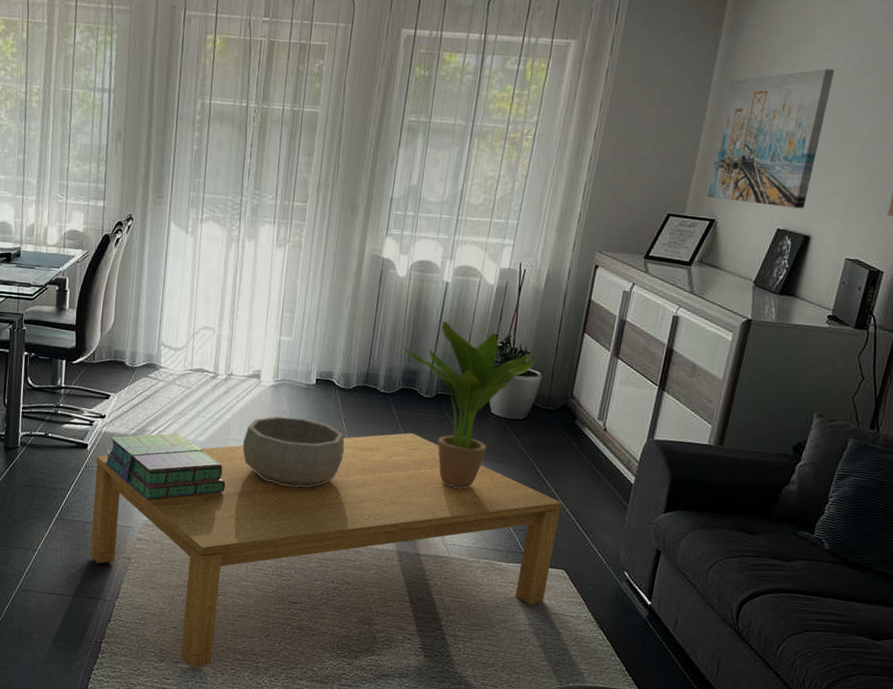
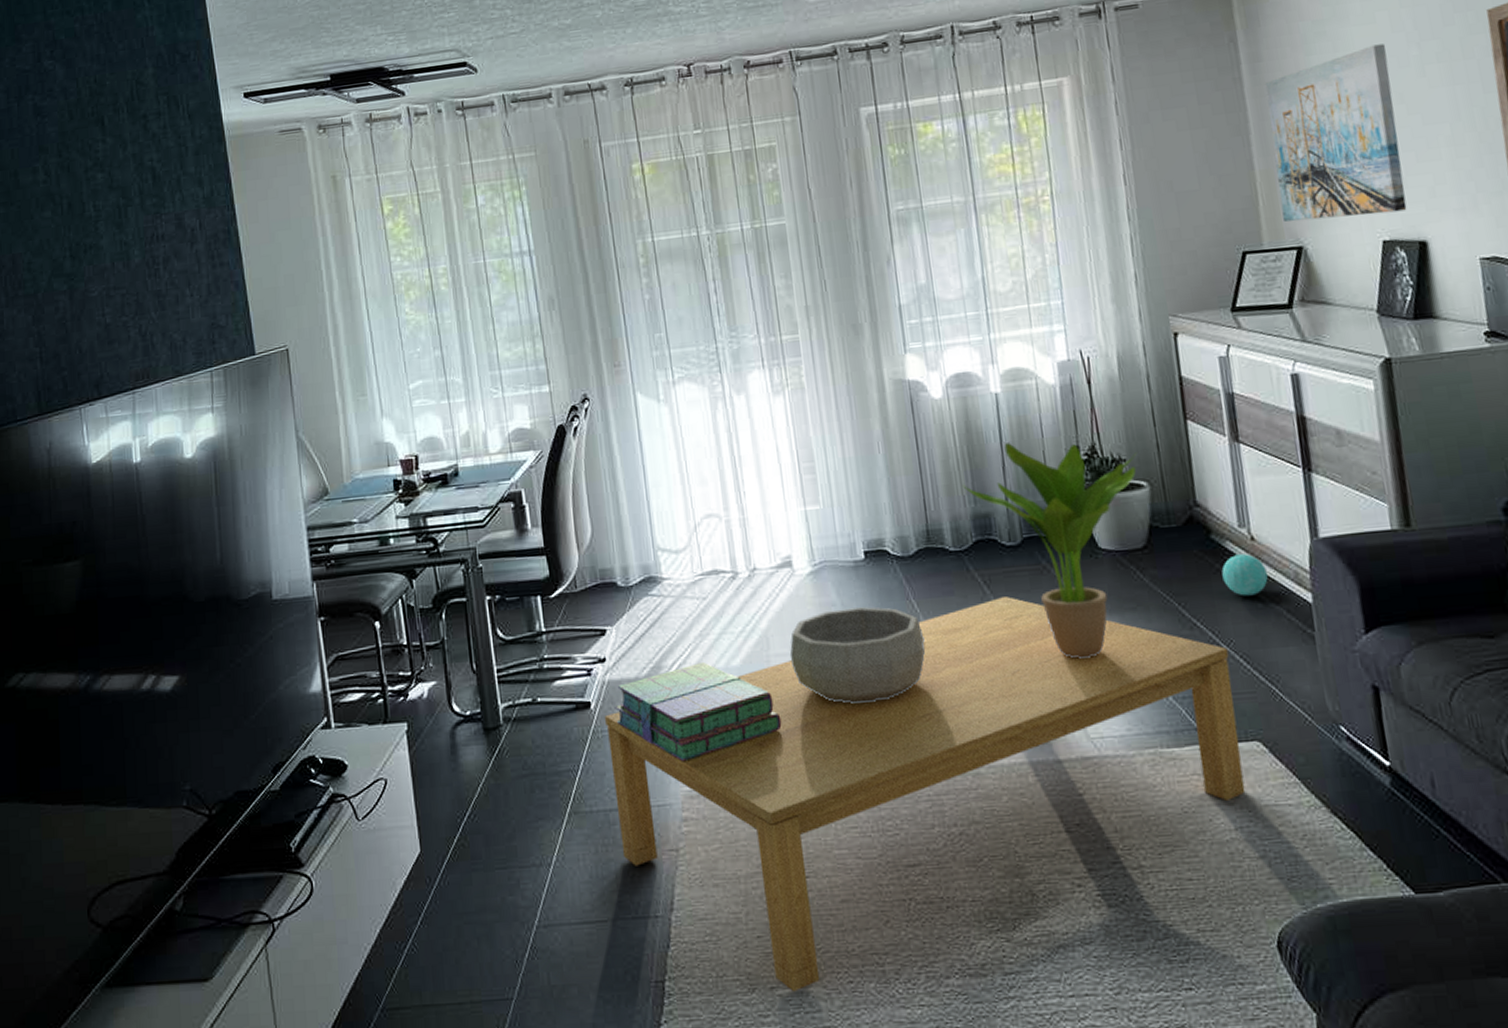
decorative ball: none [574,439,608,470] -> present [1221,554,1268,597]

